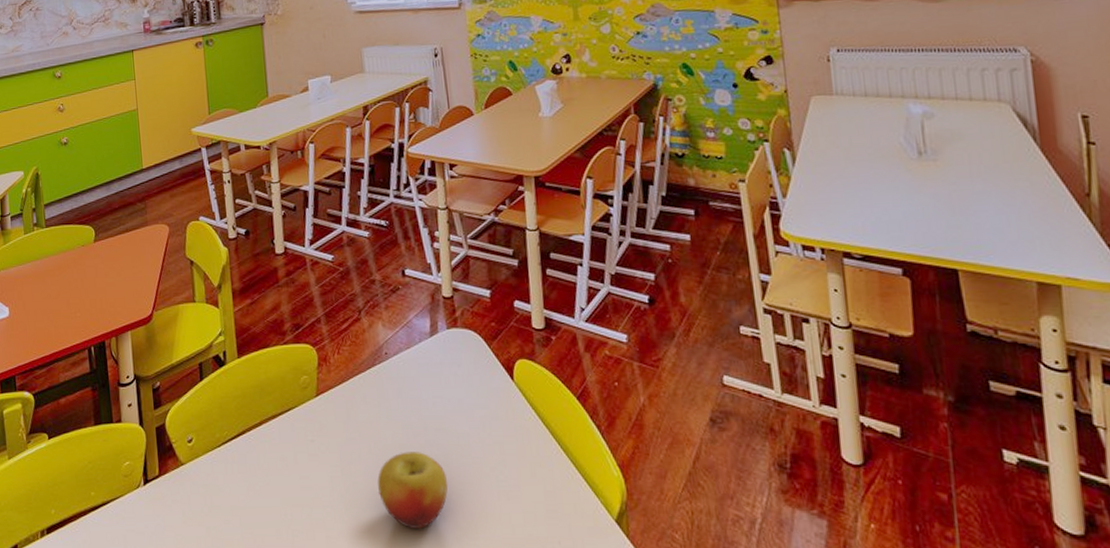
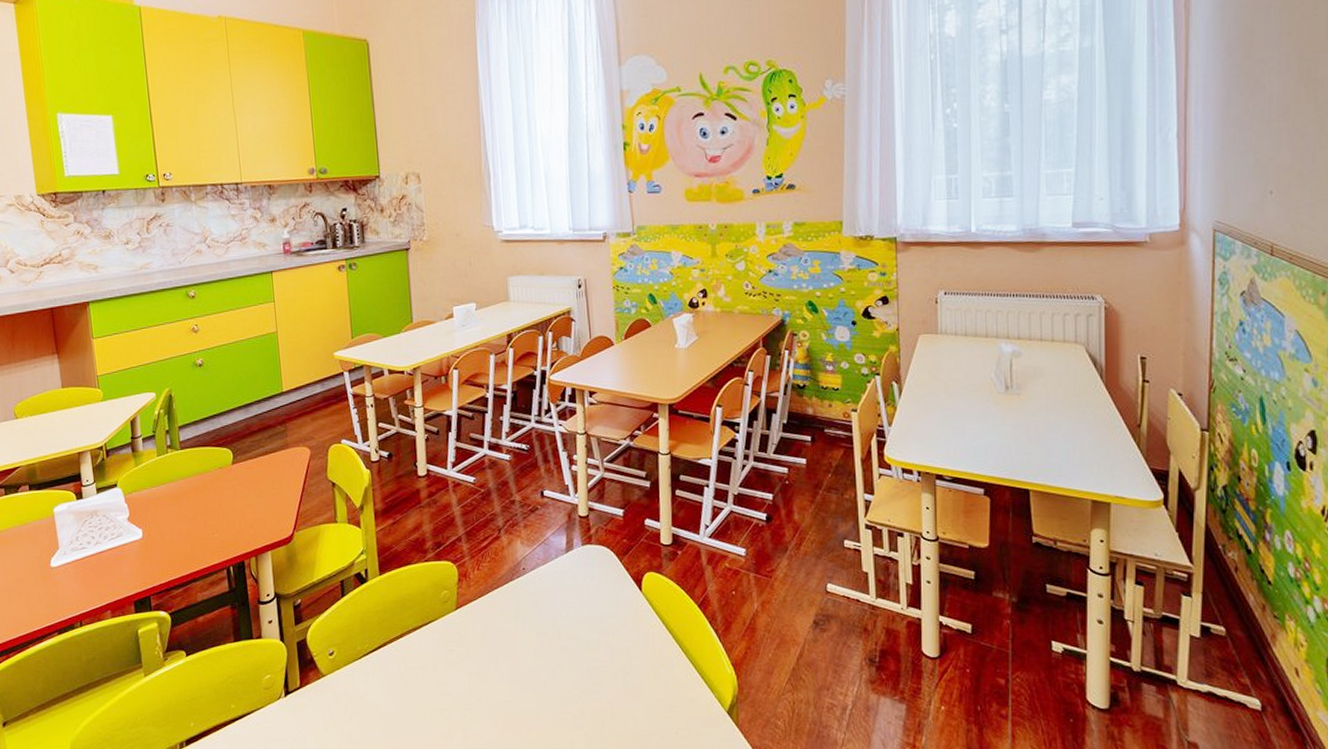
apple: present [377,452,448,529] -> none [513,657,579,726]

